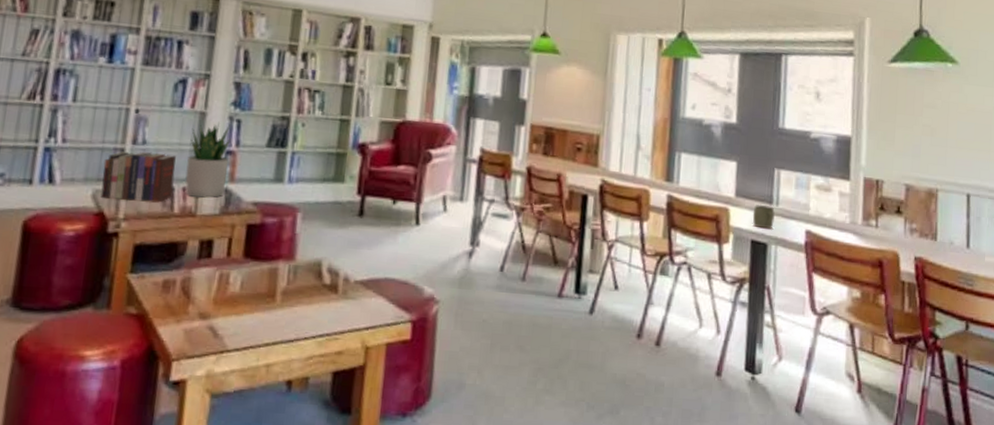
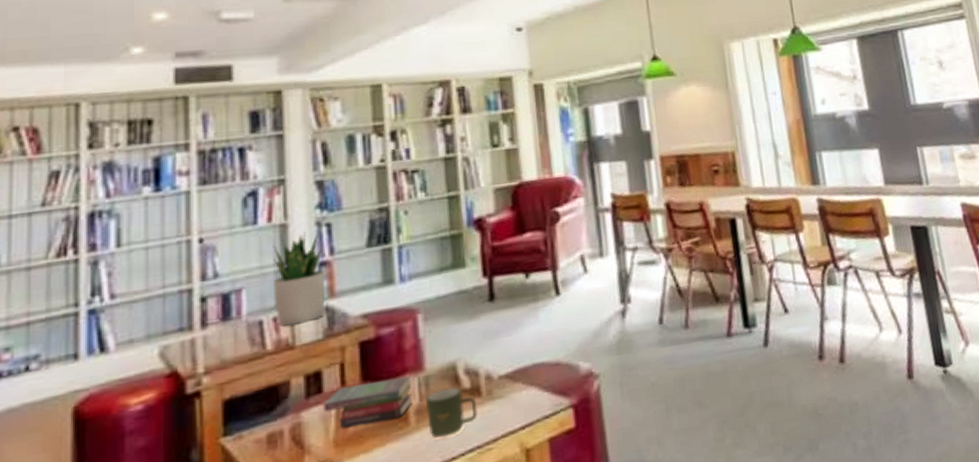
books: present [100,151,176,203] -> none [168,282,261,355]
books: none [209,258,284,295] -> present [323,375,412,429]
mug: none [290,279,333,321] -> present [426,387,478,439]
mug: present [752,204,775,229] -> none [905,186,929,212]

